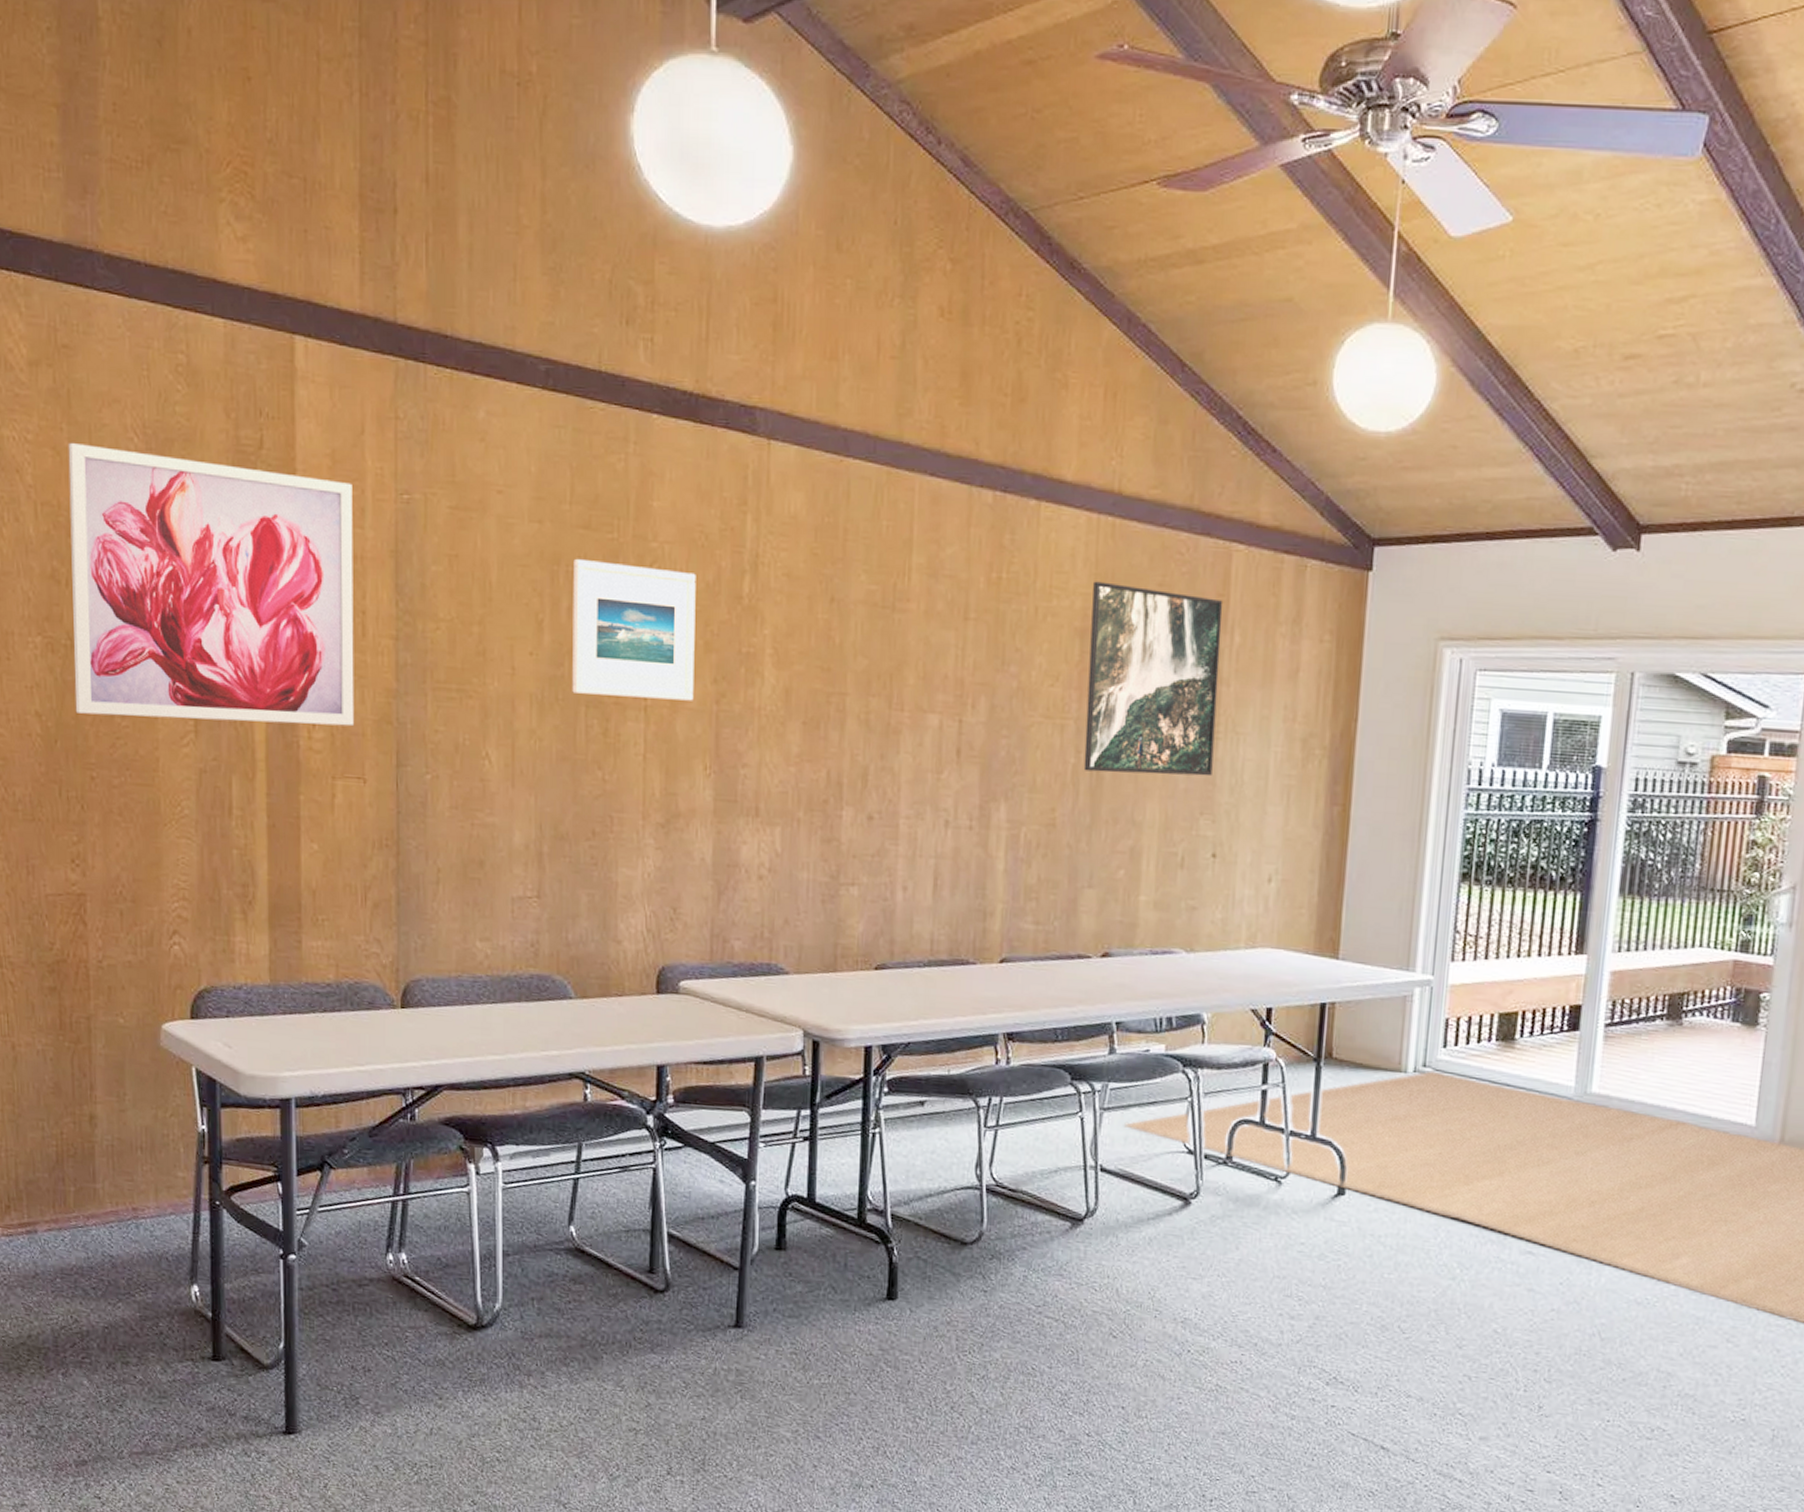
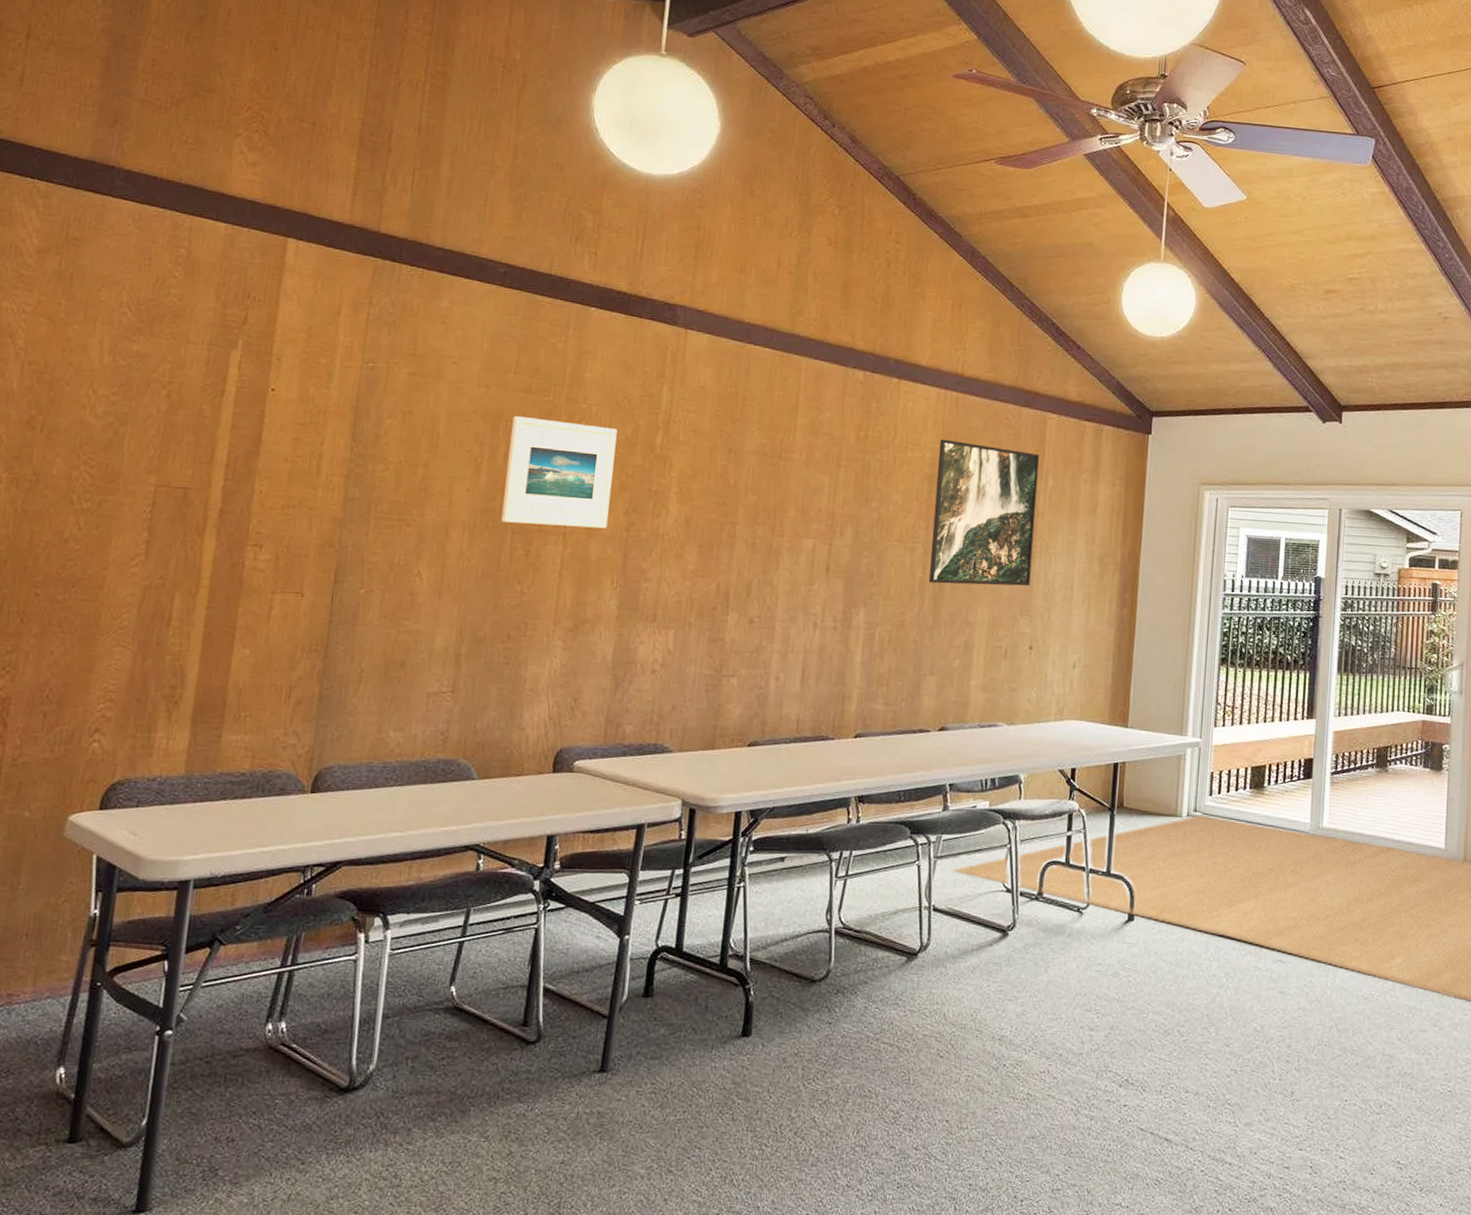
wall art: present [68,443,355,726] -> none [30,315,324,549]

